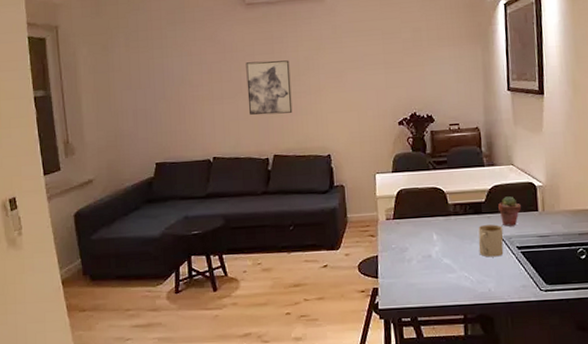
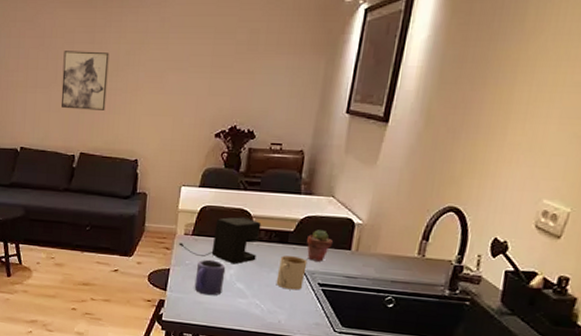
coffee maker: none [382,195,457,241] -> present [178,217,262,265]
mug: none [402,240,431,276] -> present [194,259,226,296]

